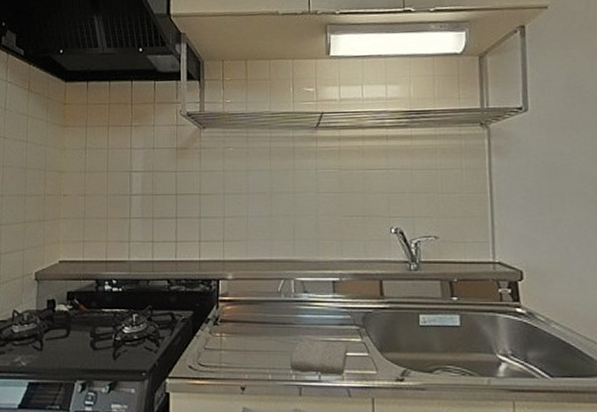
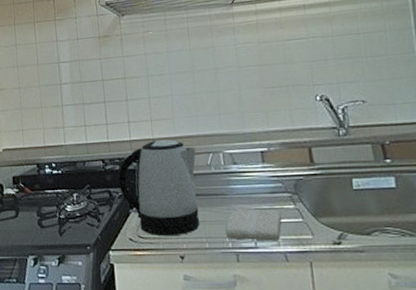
kettle: none [182,263,267,366] -> present [117,140,200,237]

